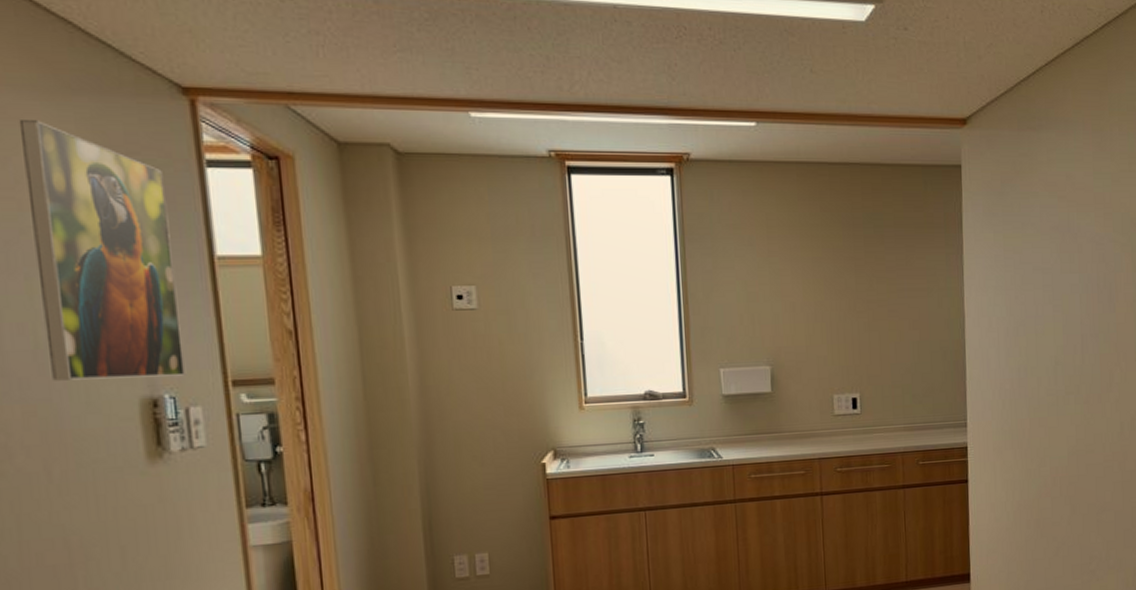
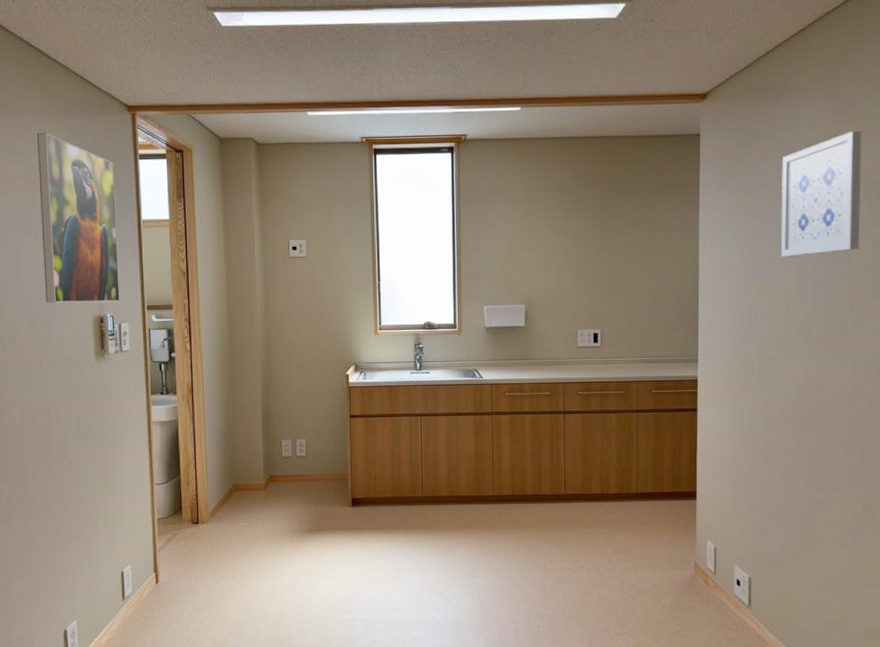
wall art: none [1046,168,1124,306] -> present [780,130,862,257]

